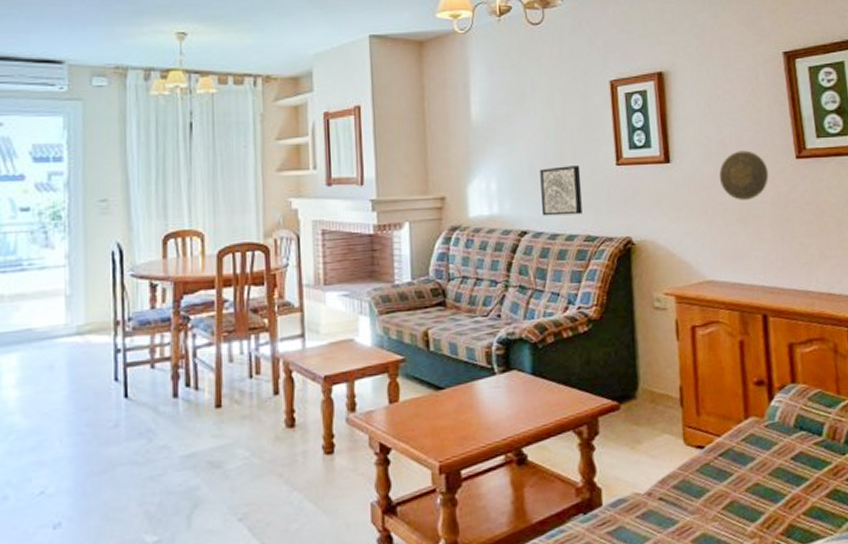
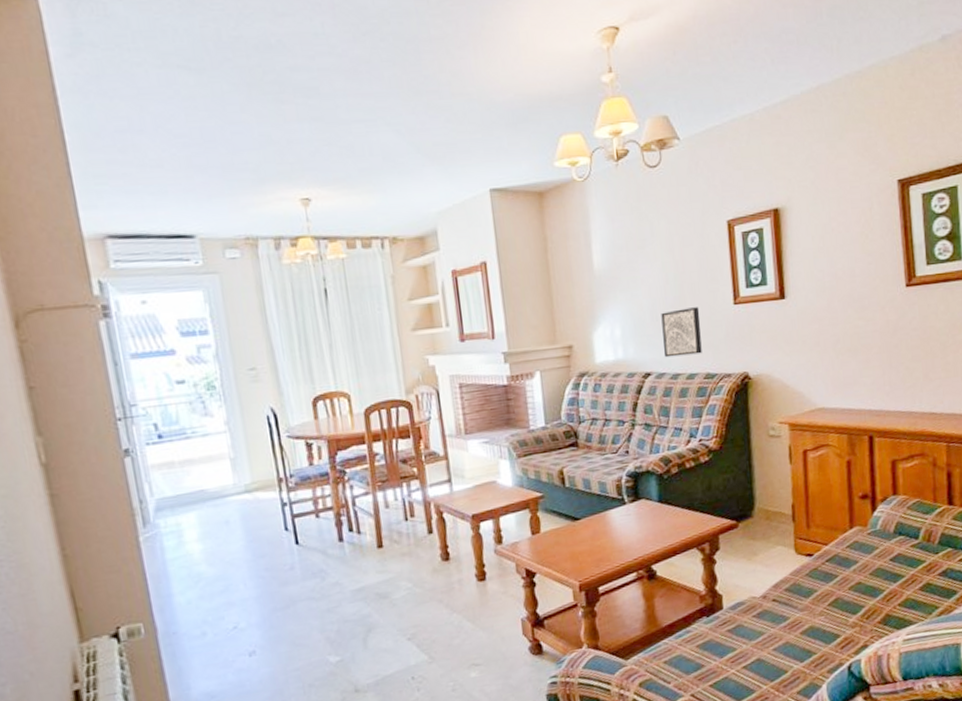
decorative plate: present [719,150,769,200] -> none [831,282,879,331]

